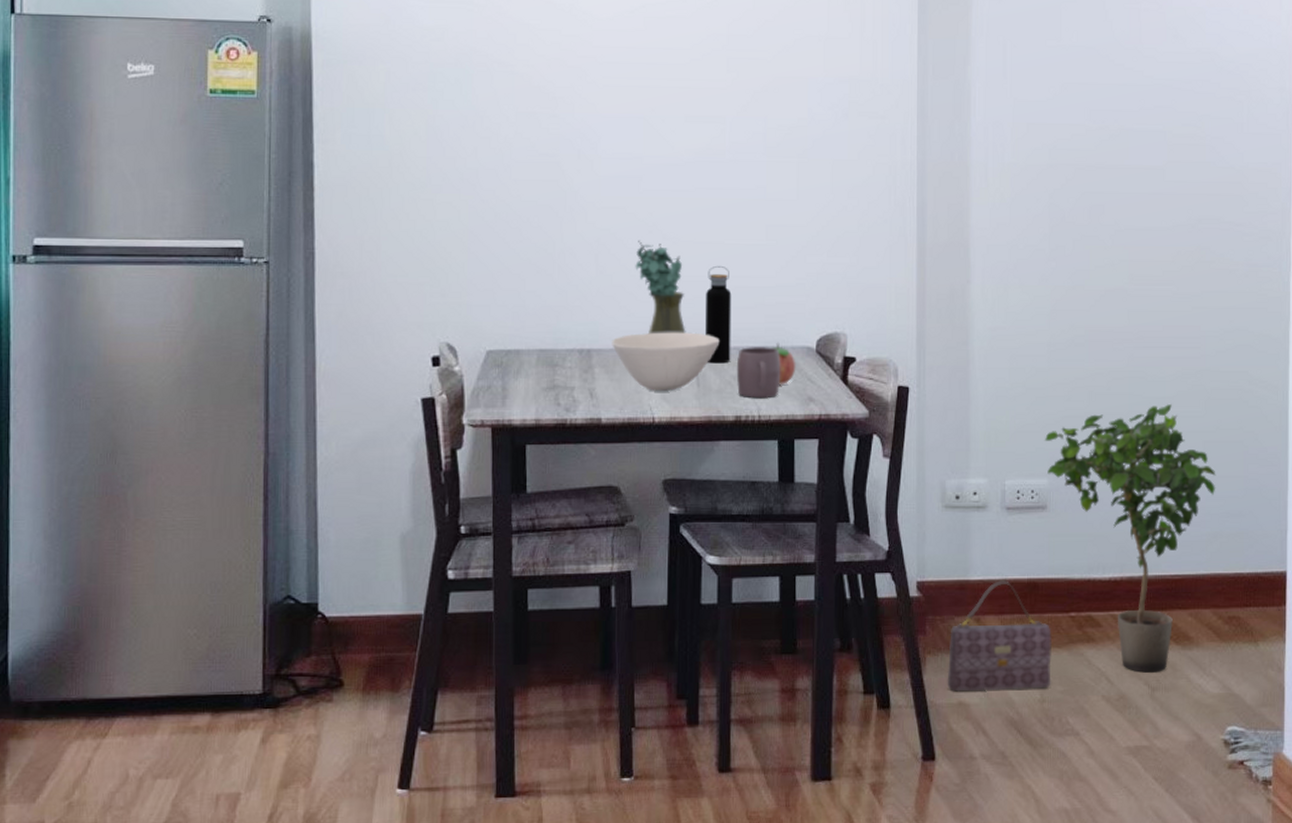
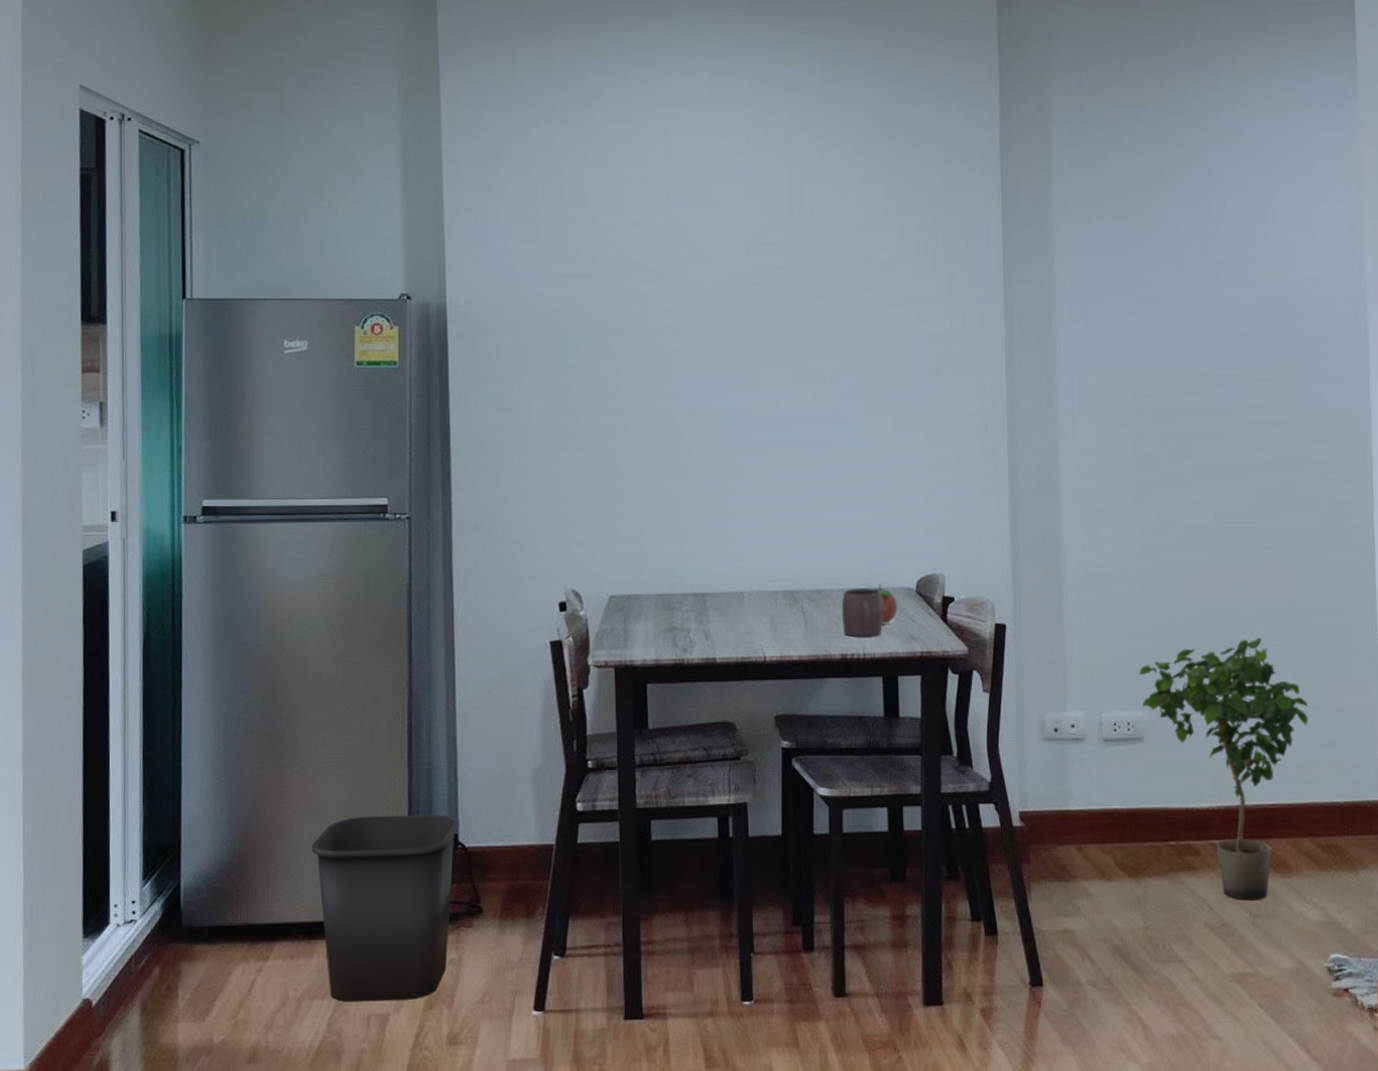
waste bin: none [155,582,319,781] -> present [311,814,459,1002]
bowl: present [612,332,720,391] -> none [724,576,825,631]
vase: present [635,240,686,335] -> none [744,490,793,579]
water bottle: present [705,265,732,364] -> none [811,512,836,605]
handbag: present [947,580,1052,692] -> none [1051,810,1154,919]

